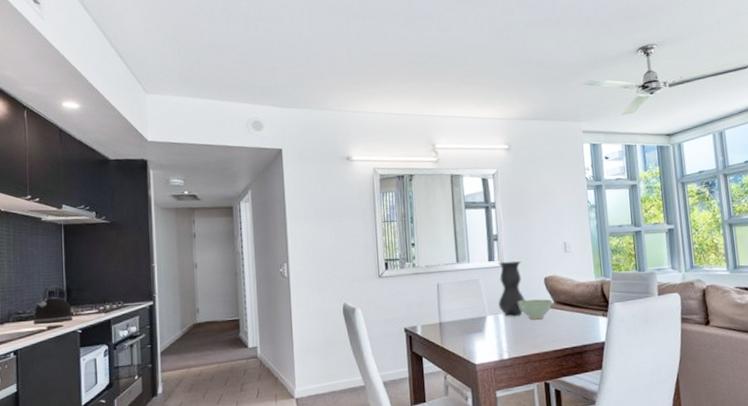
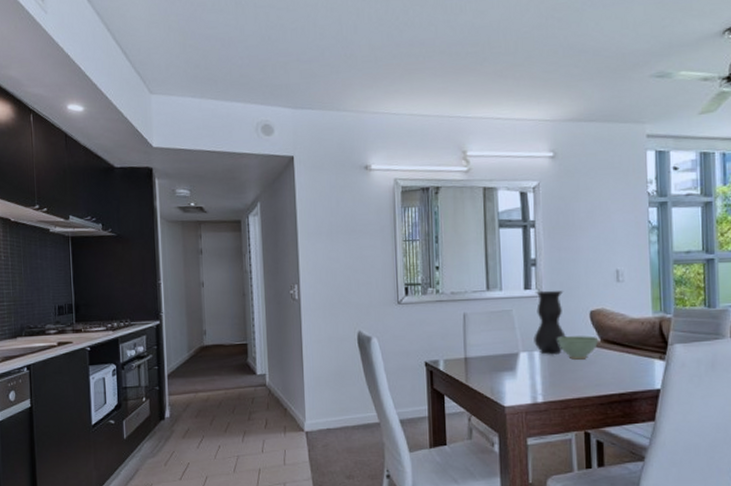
kettle: present [32,285,73,324] -> none [43,300,82,339]

